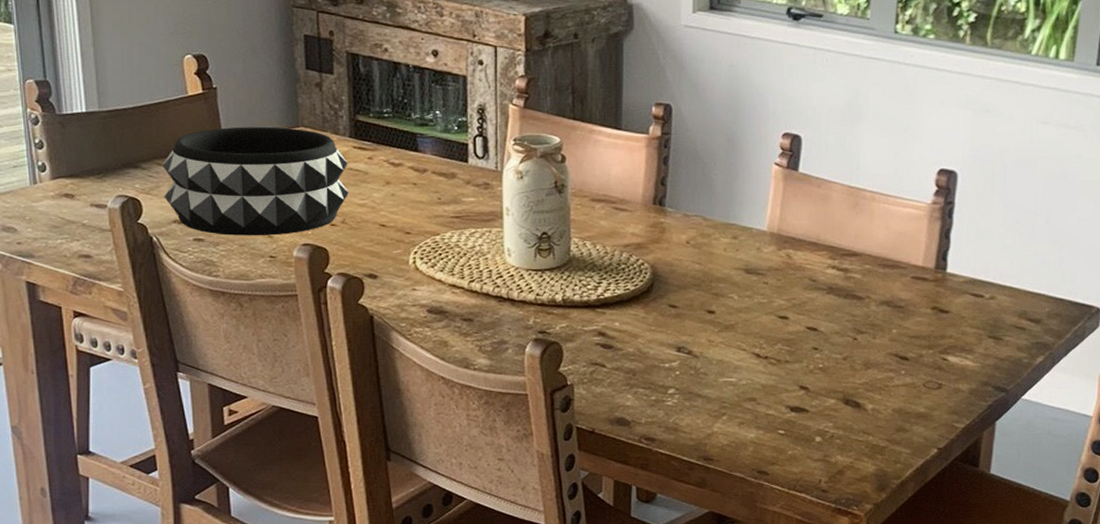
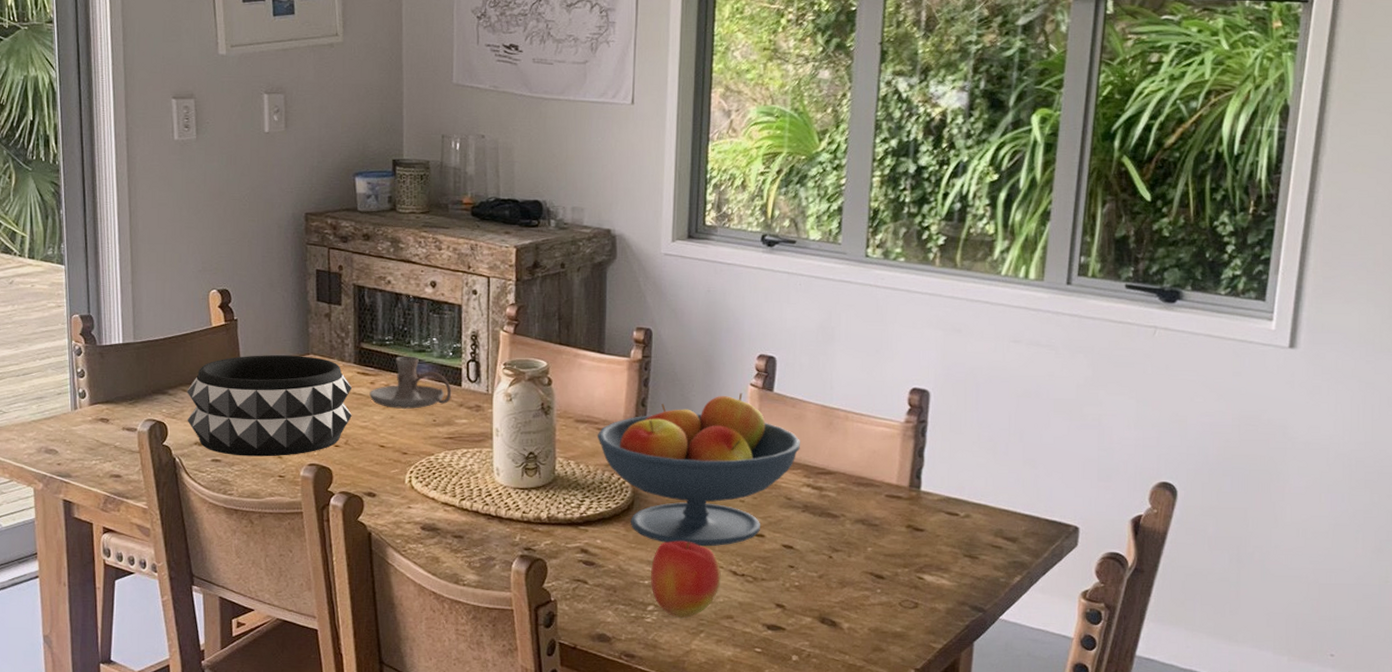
candle holder: none [367,129,458,186] -> present [369,356,452,409]
fruit bowl: none [614,172,826,329] -> present [597,393,800,547]
apple: none [670,323,744,402] -> present [650,541,721,619]

